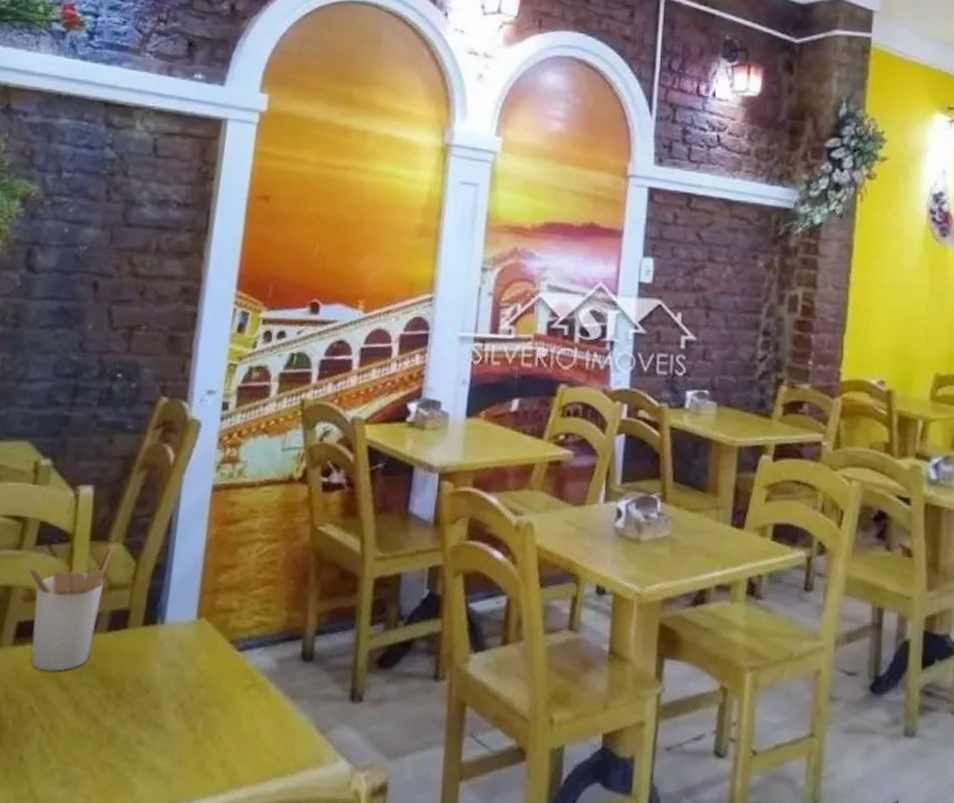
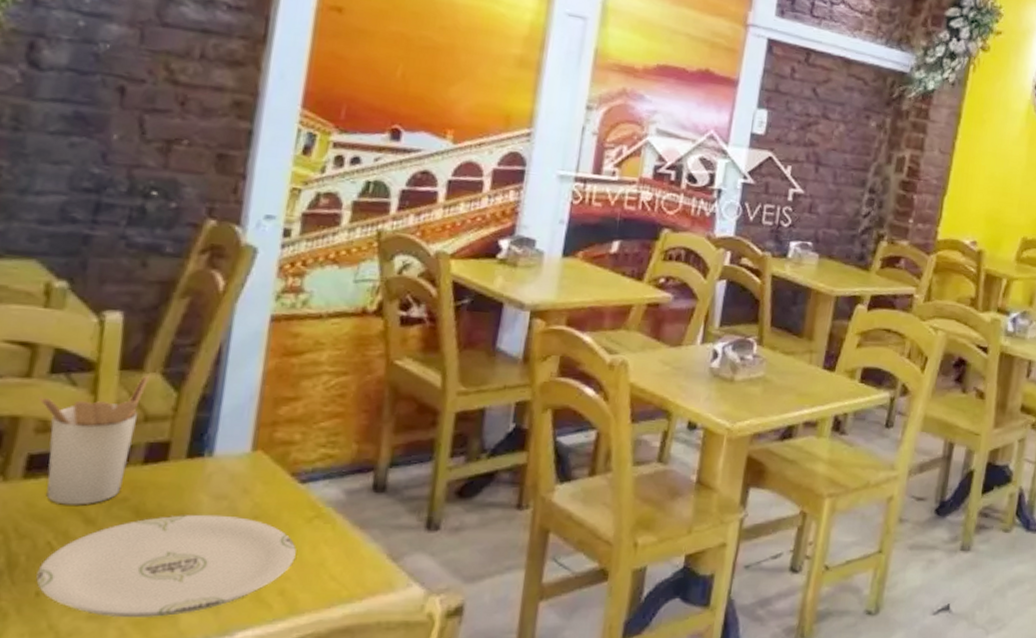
plate: none [20,681,235,786] -> present [36,514,297,618]

